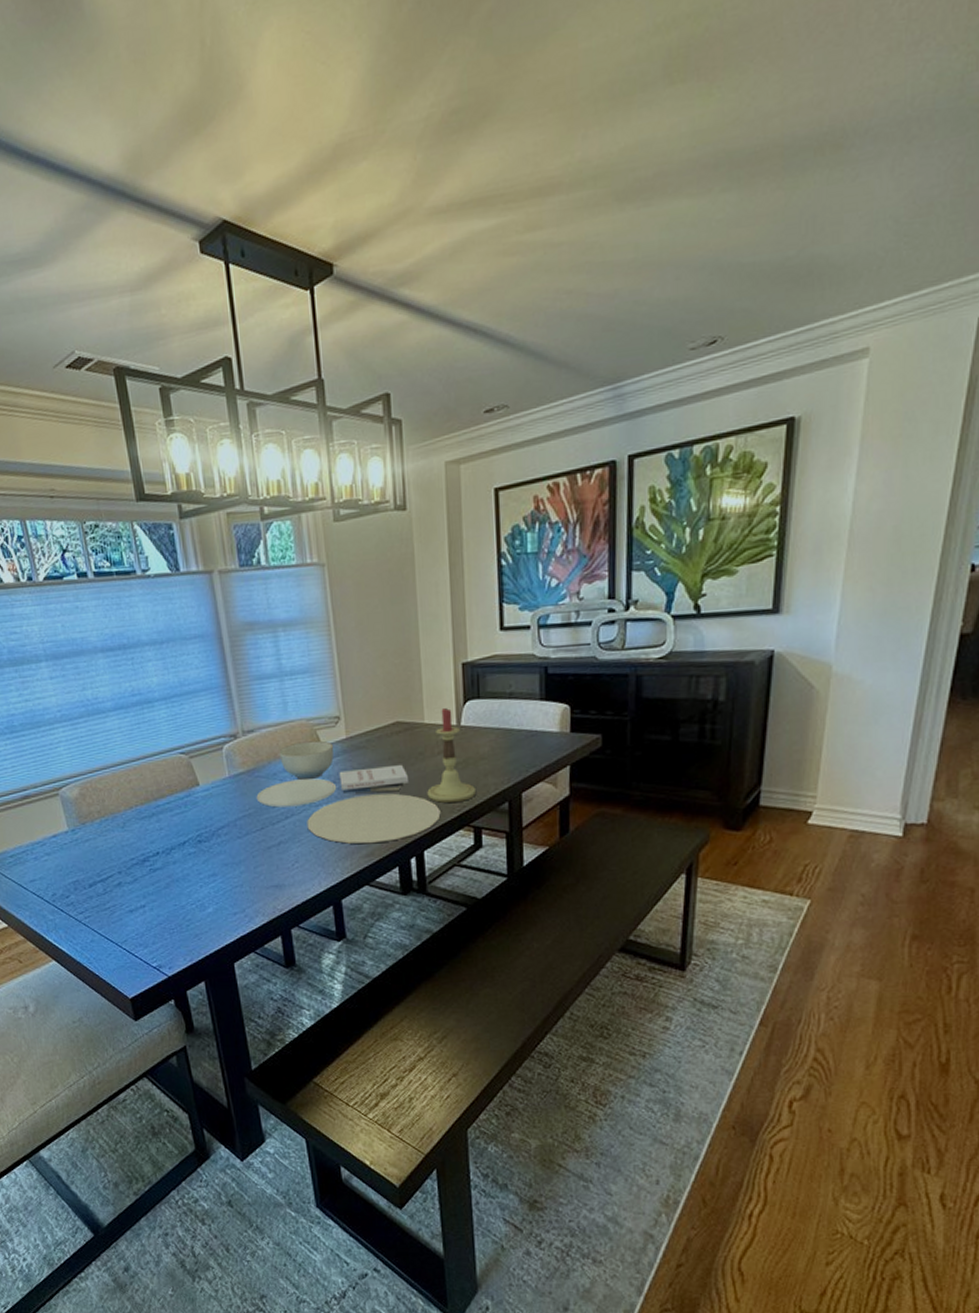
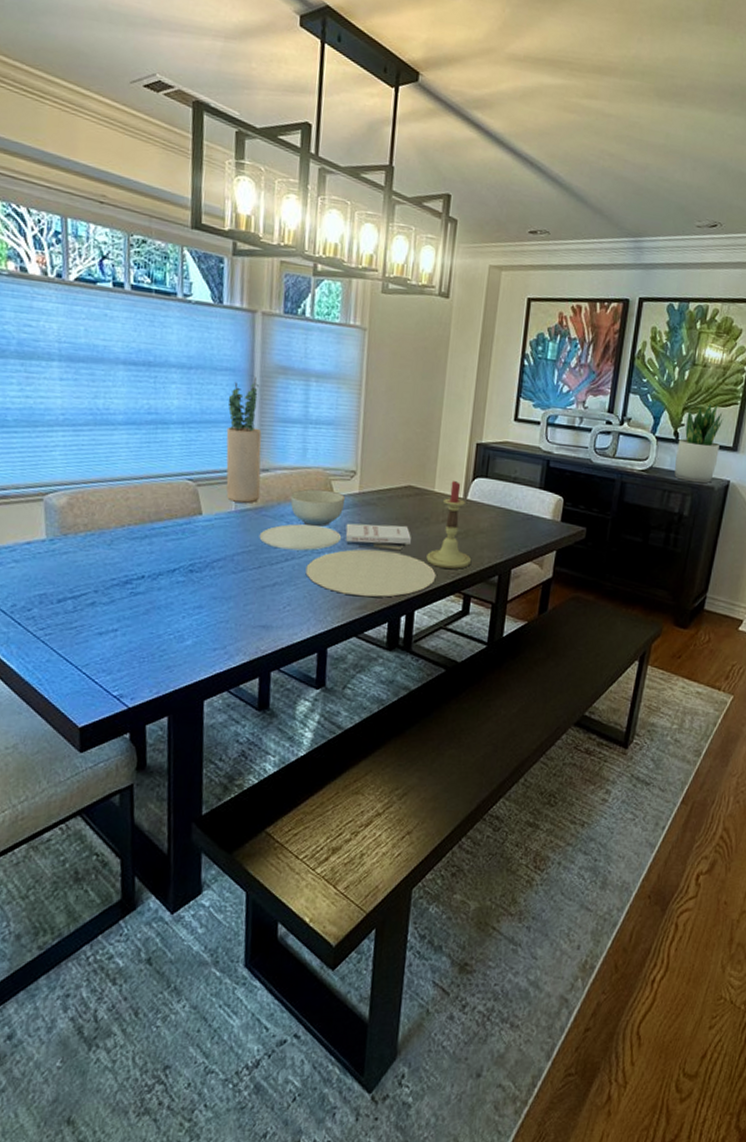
vase: none [202,639,250,768] -> present [226,377,262,503]
planter: none [700,561,756,661] -> present [674,403,724,484]

